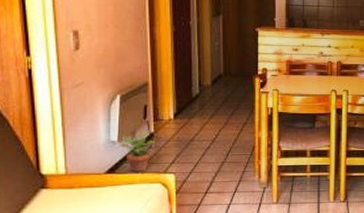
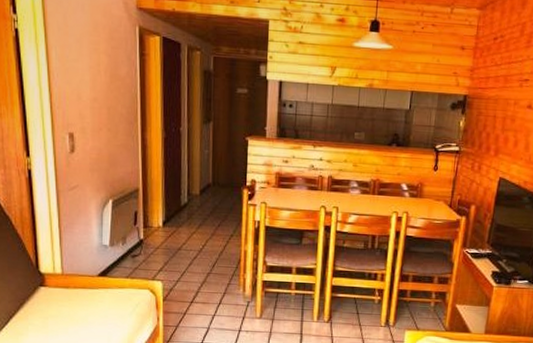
potted plant: present [120,131,156,172] -> none [111,237,145,277]

